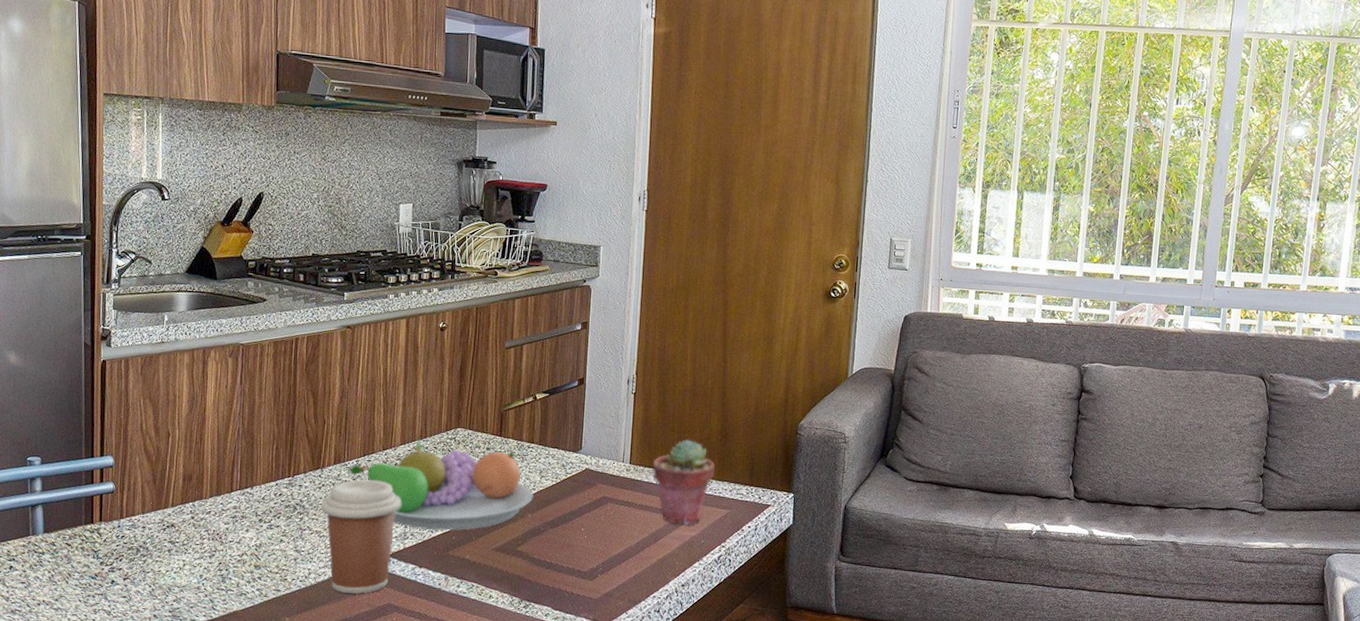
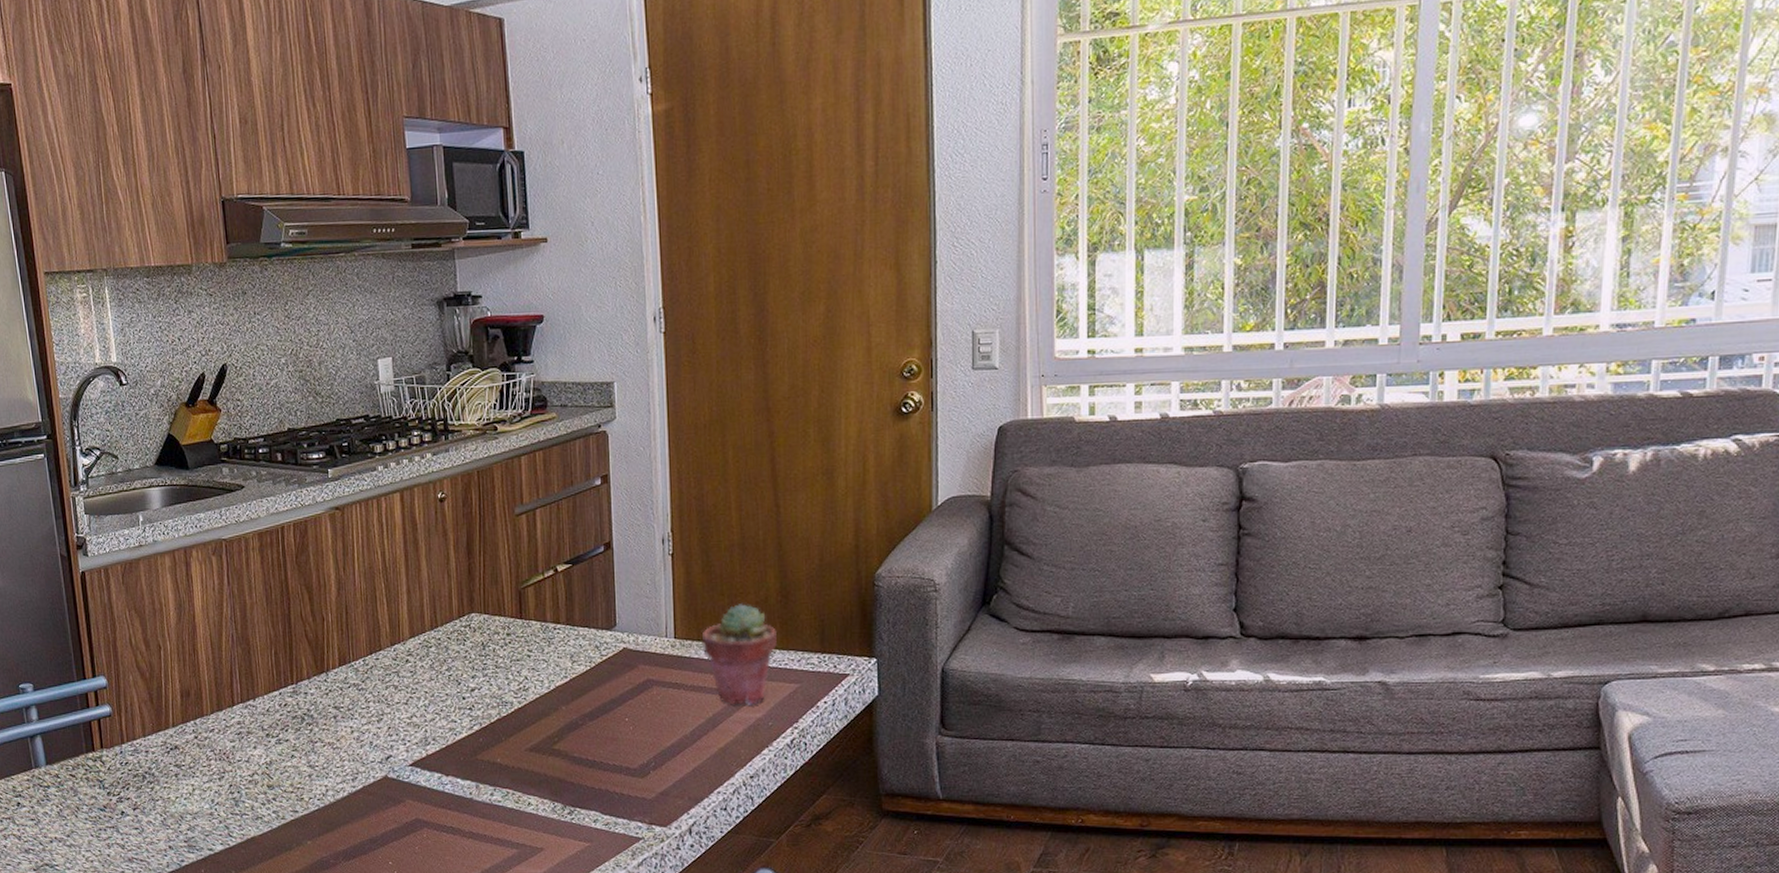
coffee cup: present [320,479,401,594] -> none [330,681,418,809]
fruit bowl: present [349,440,533,531] -> none [357,631,566,733]

